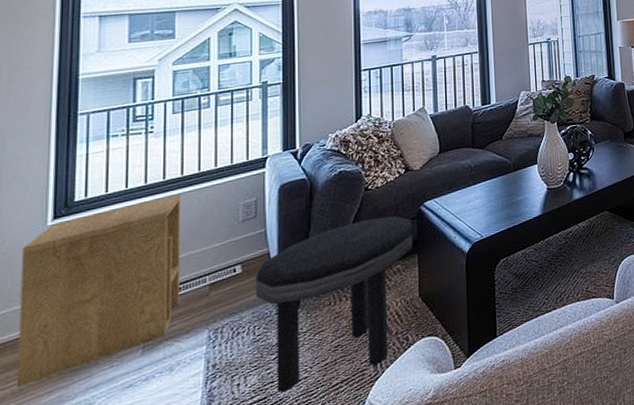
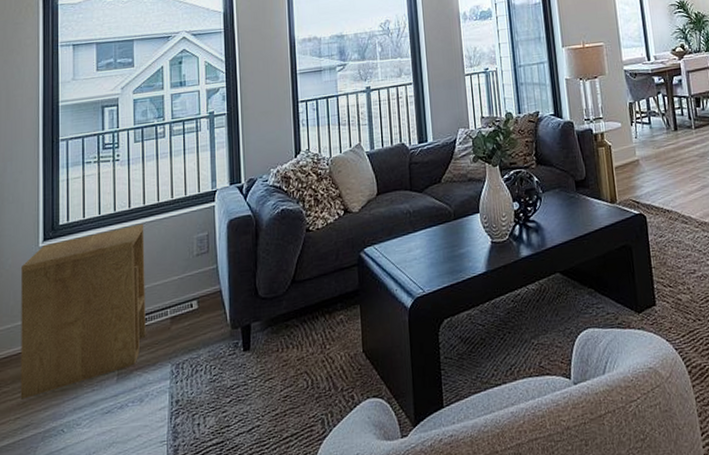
side table: present [256,216,413,393] -> none [210,261,355,439]

